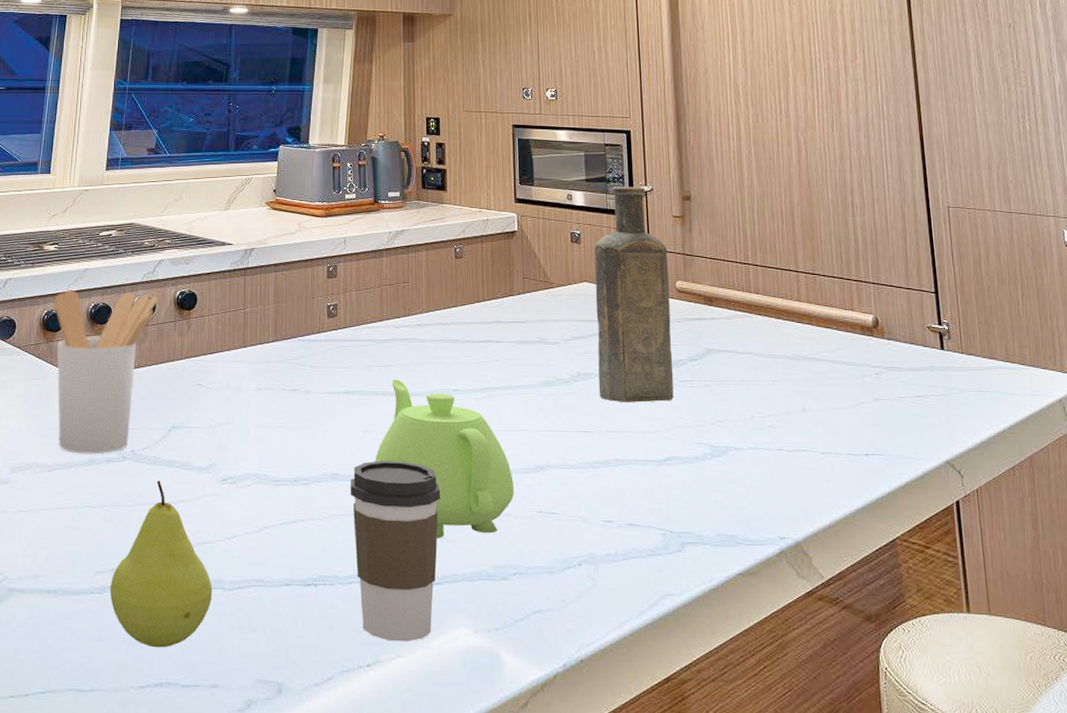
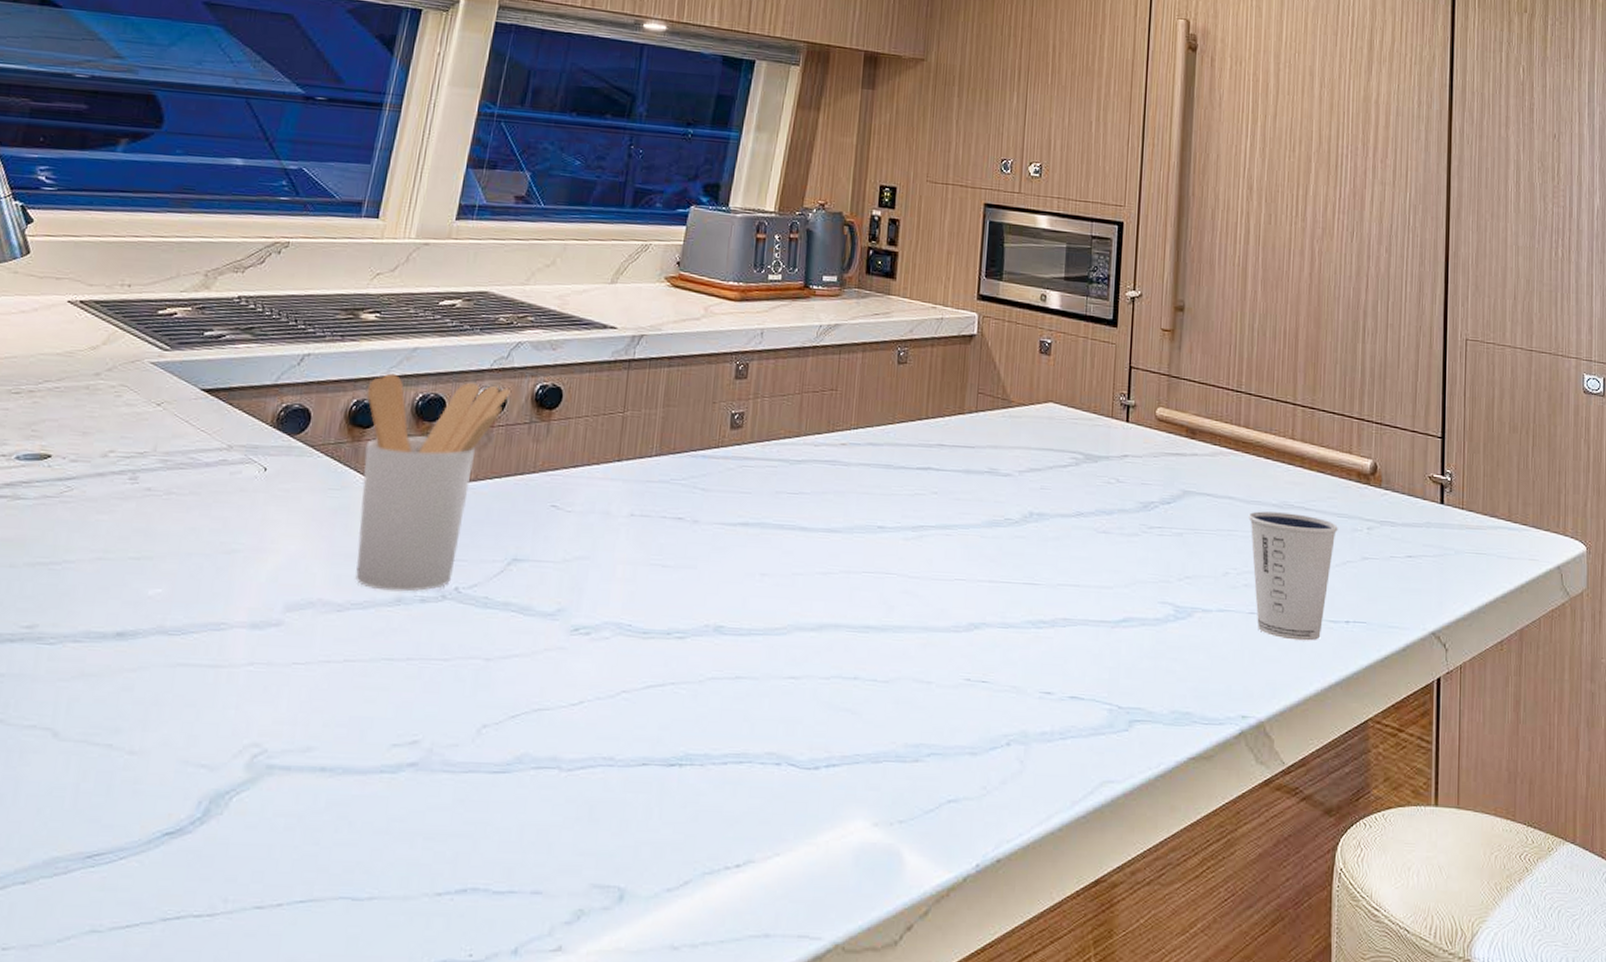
fruit: present [109,480,213,648] -> none [407,628,547,844]
coffee cup: present [350,460,441,642] -> none [734,611,850,837]
teapot: present [374,379,514,538] -> none [771,510,940,710]
bottle: present [594,186,674,403] -> none [1052,288,1150,552]
dixie cup: none [767,363,849,472] -> present [1248,511,1338,641]

